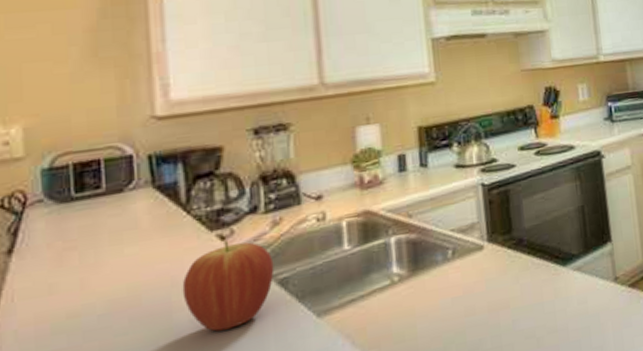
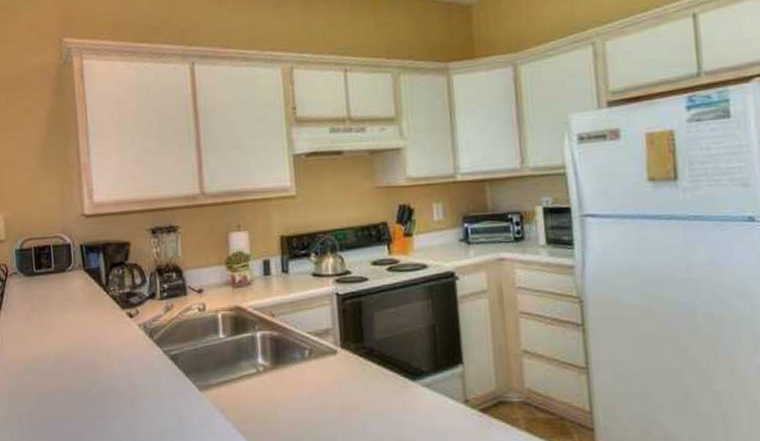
fruit: present [182,241,275,332] -> none [104,318,168,389]

